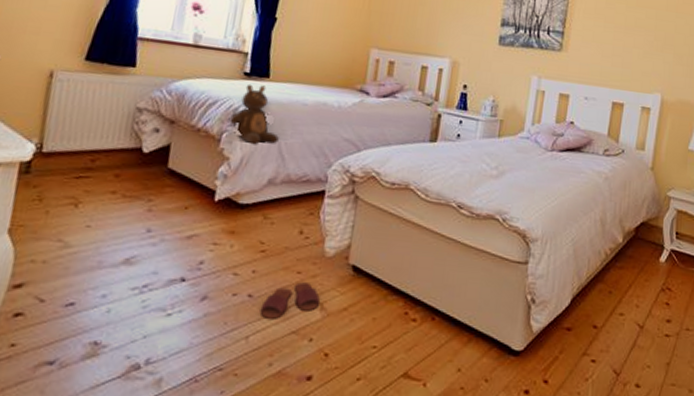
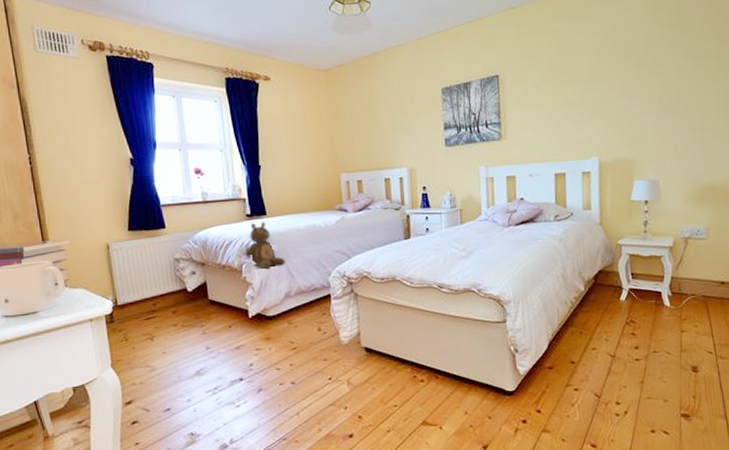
slippers: present [260,282,320,319] -> none [302,366,346,398]

